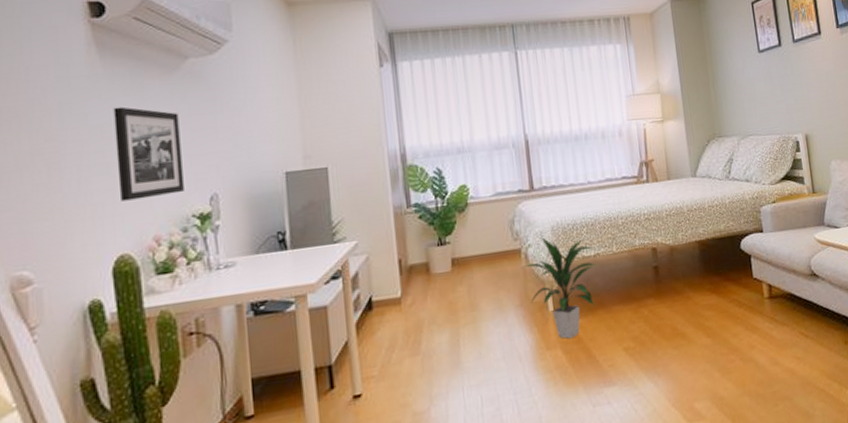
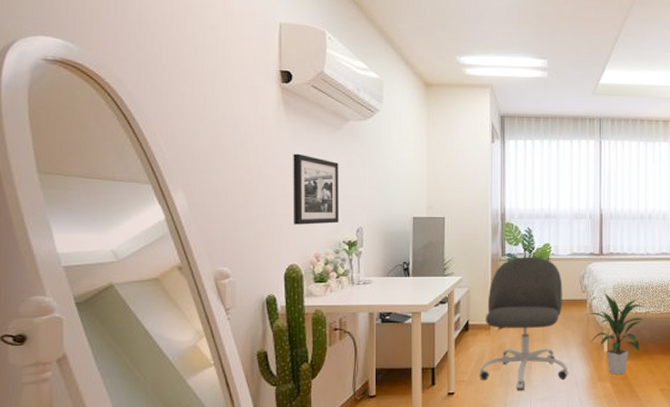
office chair: none [391,203,509,378] -> present [479,257,569,390]

